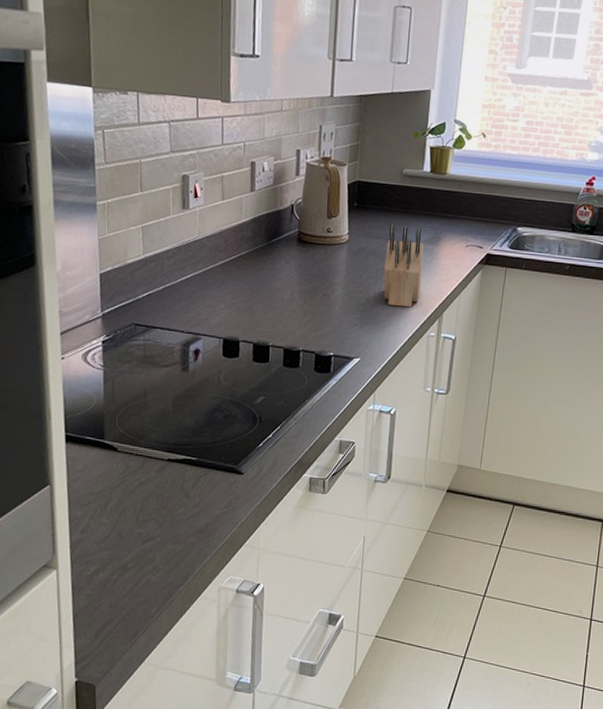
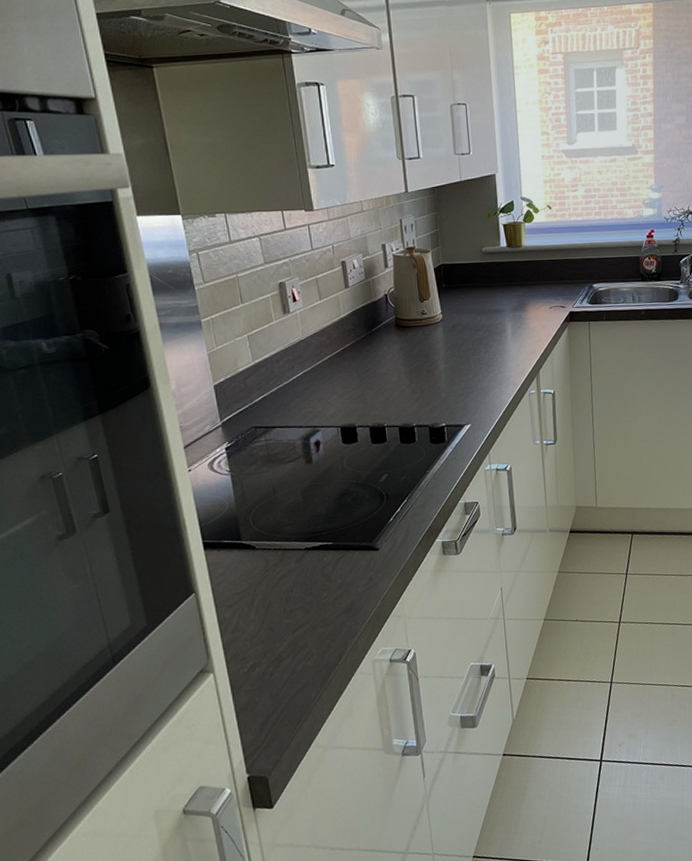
knife block: present [383,224,424,308] -> none [478,298,516,372]

